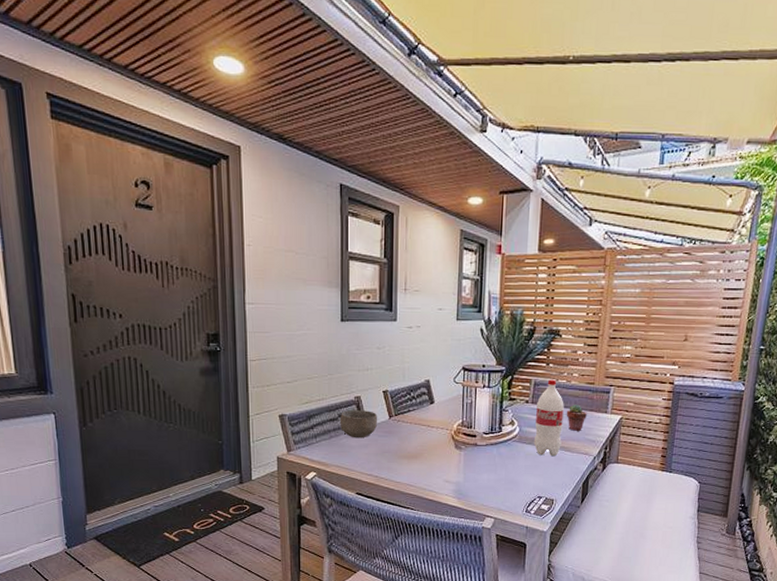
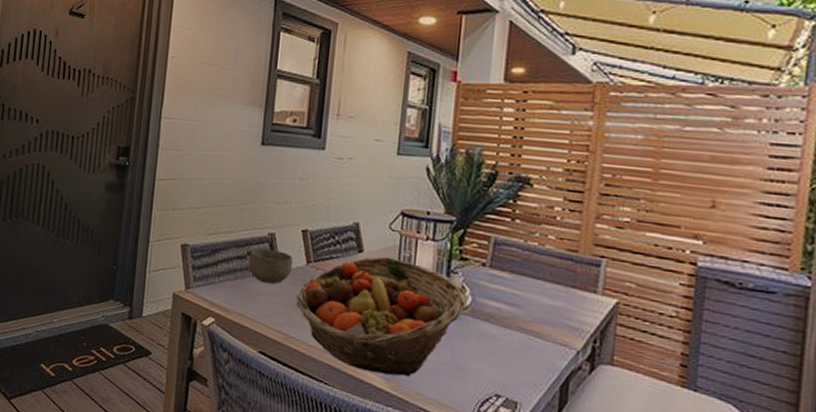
fruit basket: none [383,405,517,495] -> present [295,256,469,377]
bottle: present [533,379,564,457] -> none [491,239,535,343]
potted succulent: present [566,404,587,431] -> none [537,275,567,313]

